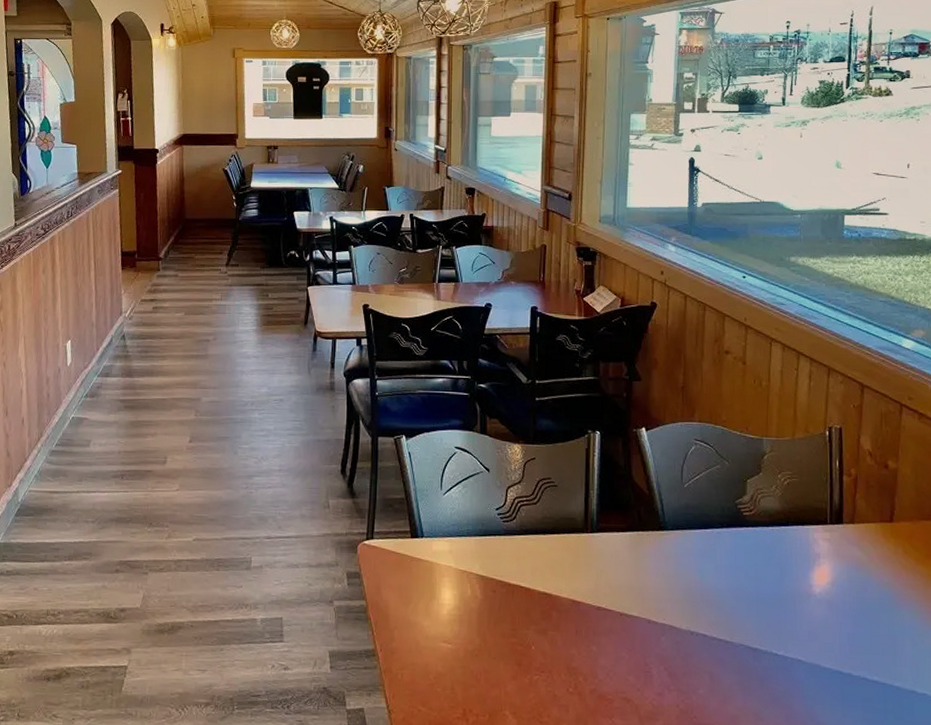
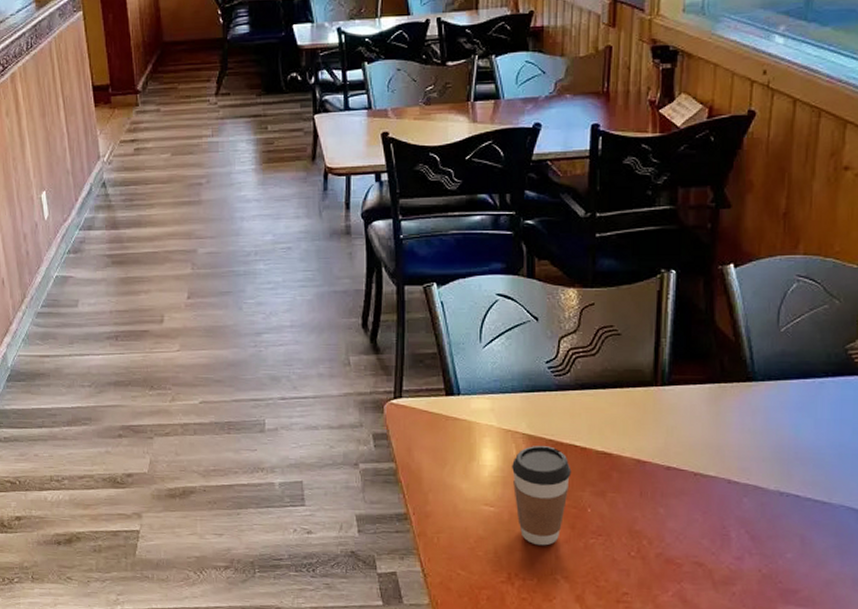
coffee cup: none [467,586,518,682] -> present [512,446,572,546]

